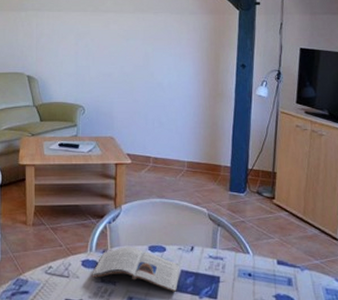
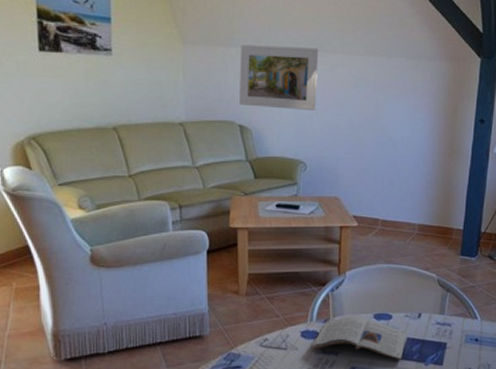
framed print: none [28,9,94,62] -> present [239,44,319,111]

